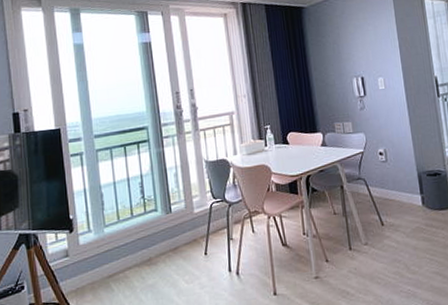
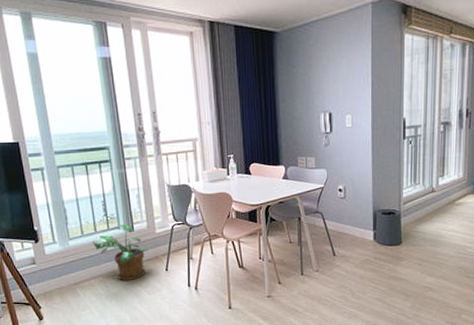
potted plant: none [128,205,186,270] -> present [92,224,148,281]

